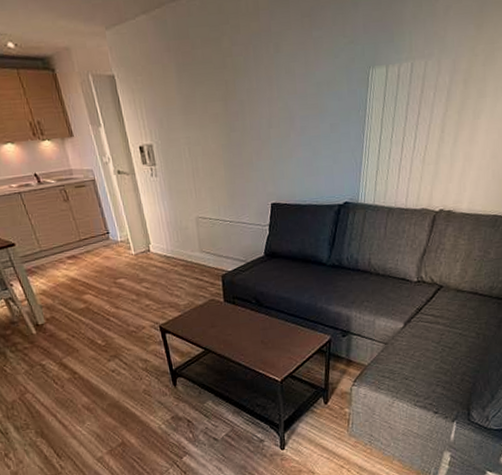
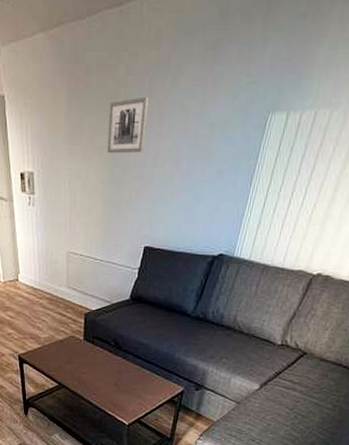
wall art: none [218,64,258,120] -> present [107,96,149,154]

